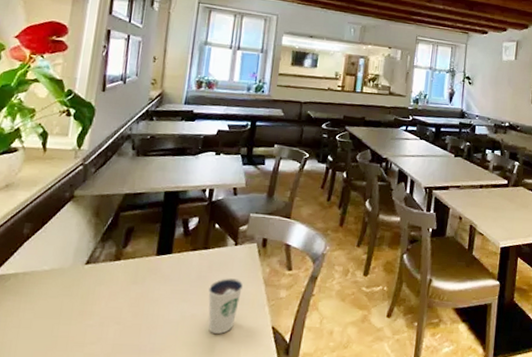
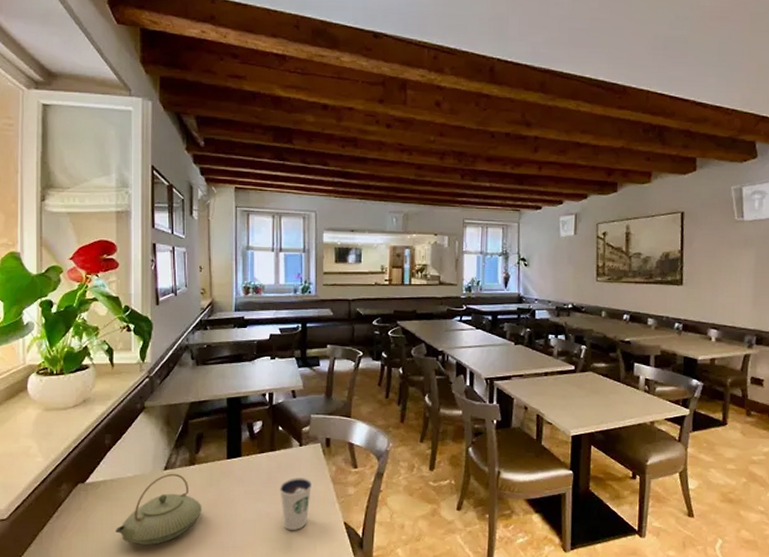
teapot: none [20,268,122,347] -> present [115,473,202,545]

